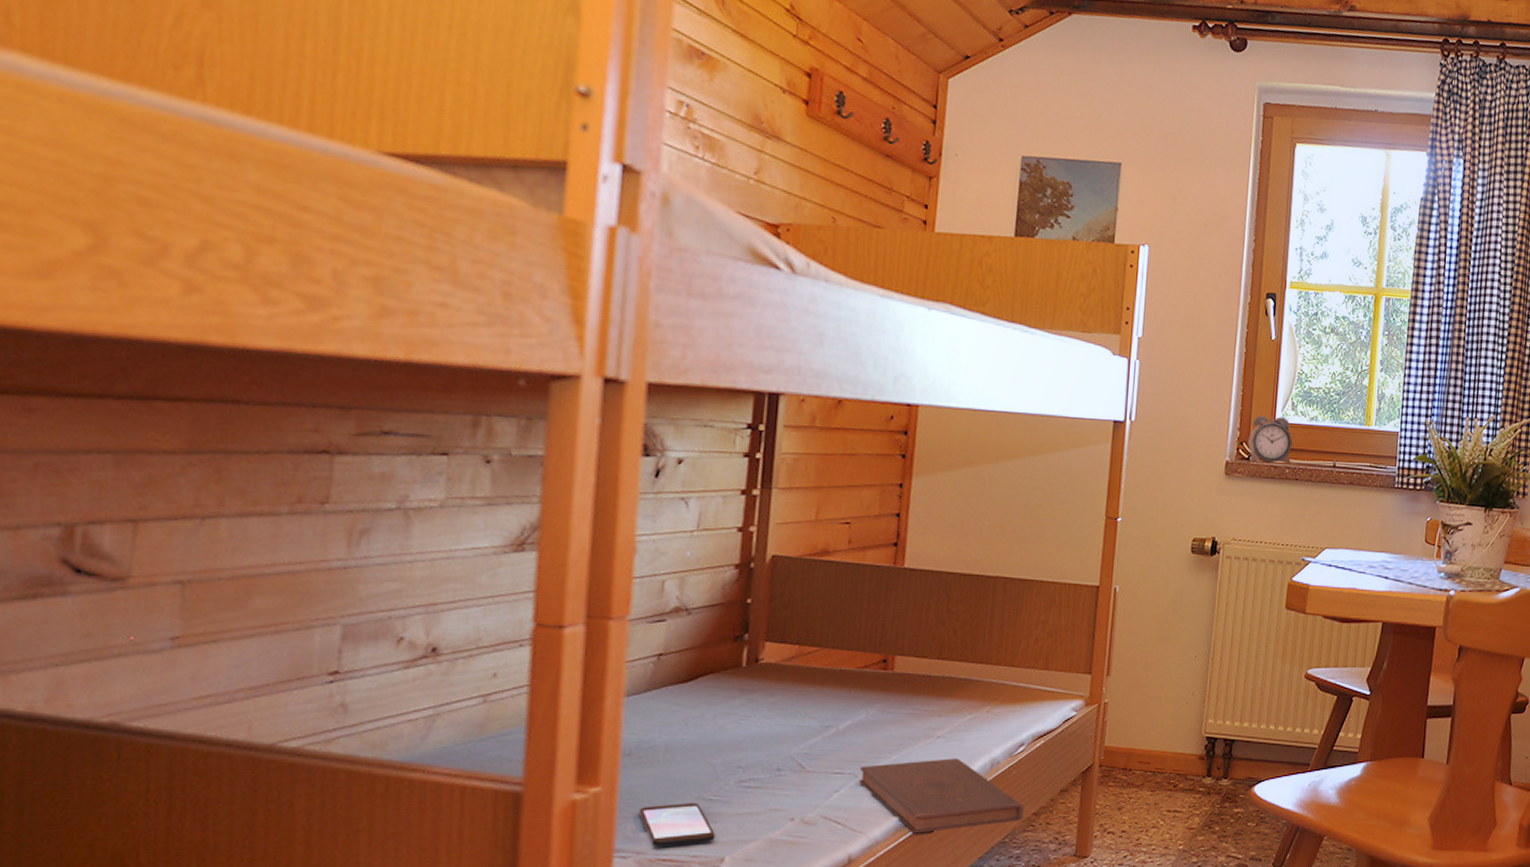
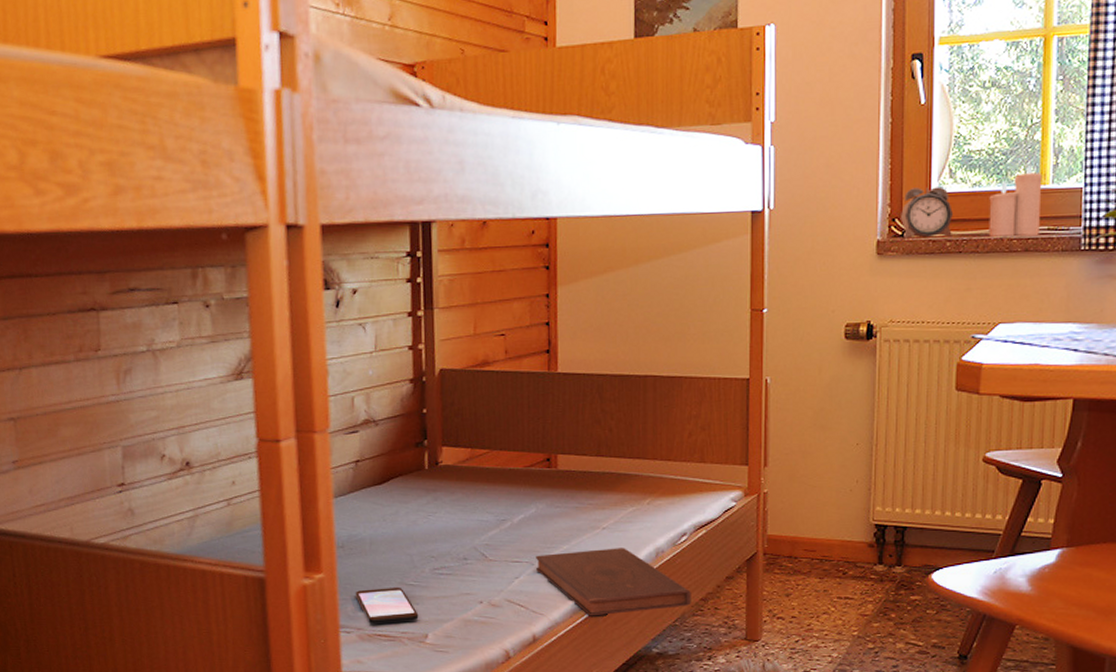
candle: none [1321,407,1368,471] -> present [988,165,1043,238]

